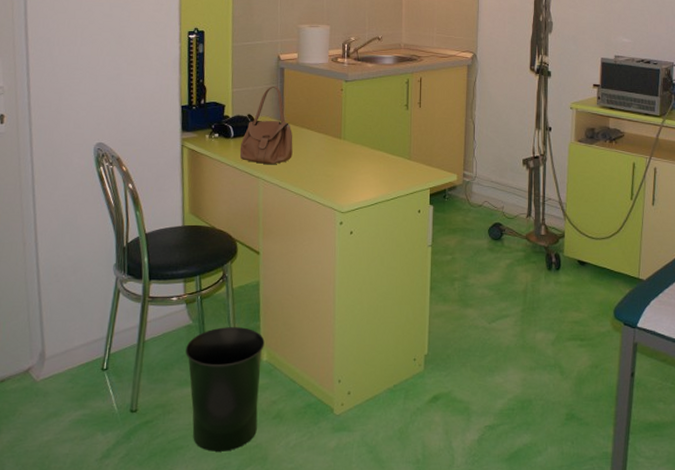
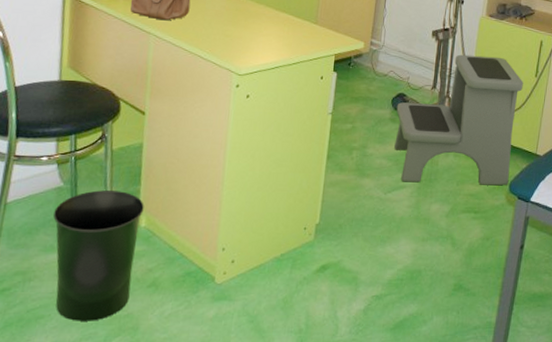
step stool: none [494,181,619,312] -> present [394,54,523,186]

